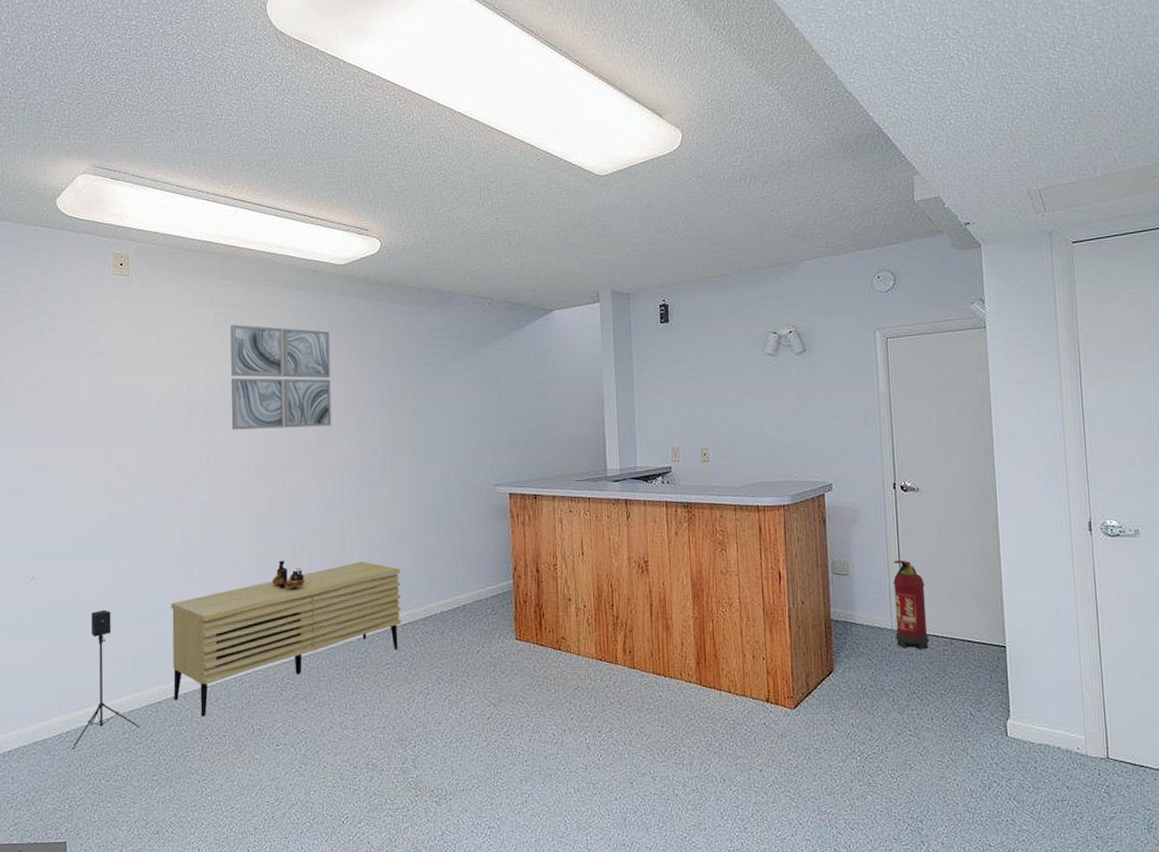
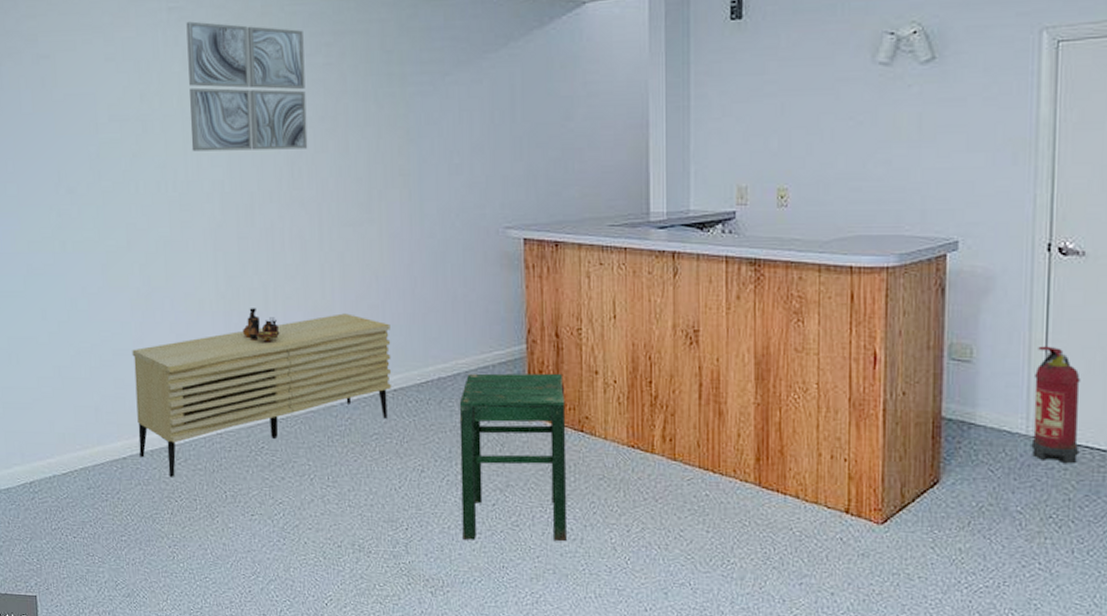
speaker: present [72,610,139,749] -> none [37,353,105,501]
stool: none [458,602,549,751] -> present [459,373,567,542]

